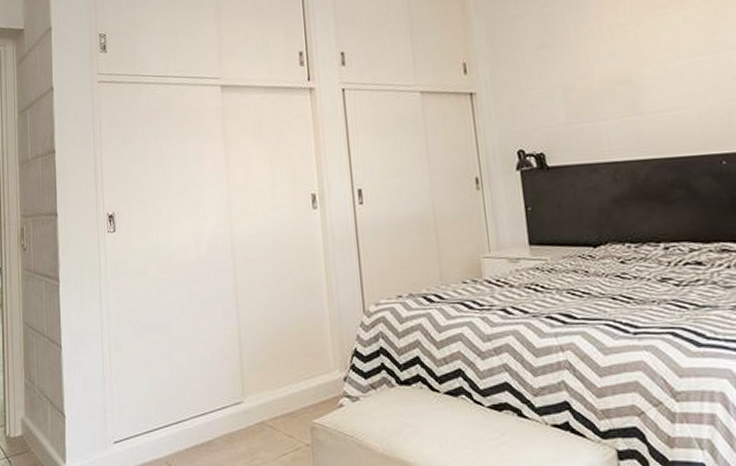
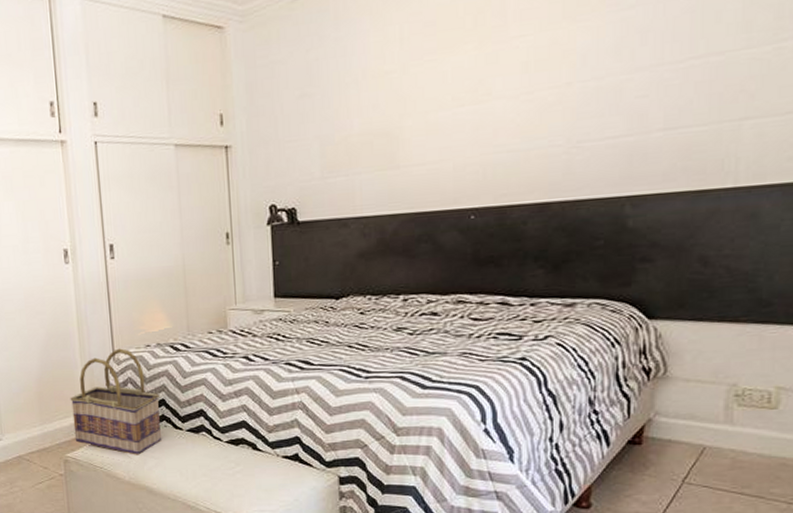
basket: none [317,299,417,422] -> present [70,348,161,455]

